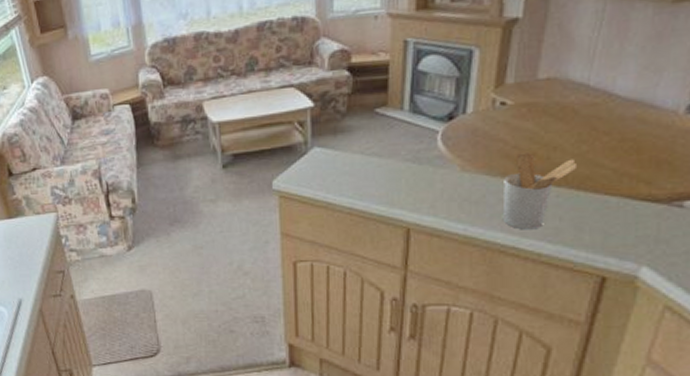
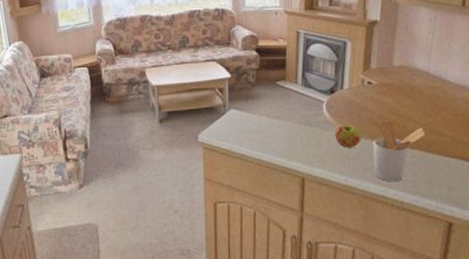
apple: none [452,160,489,189] -> present [334,125,362,148]

